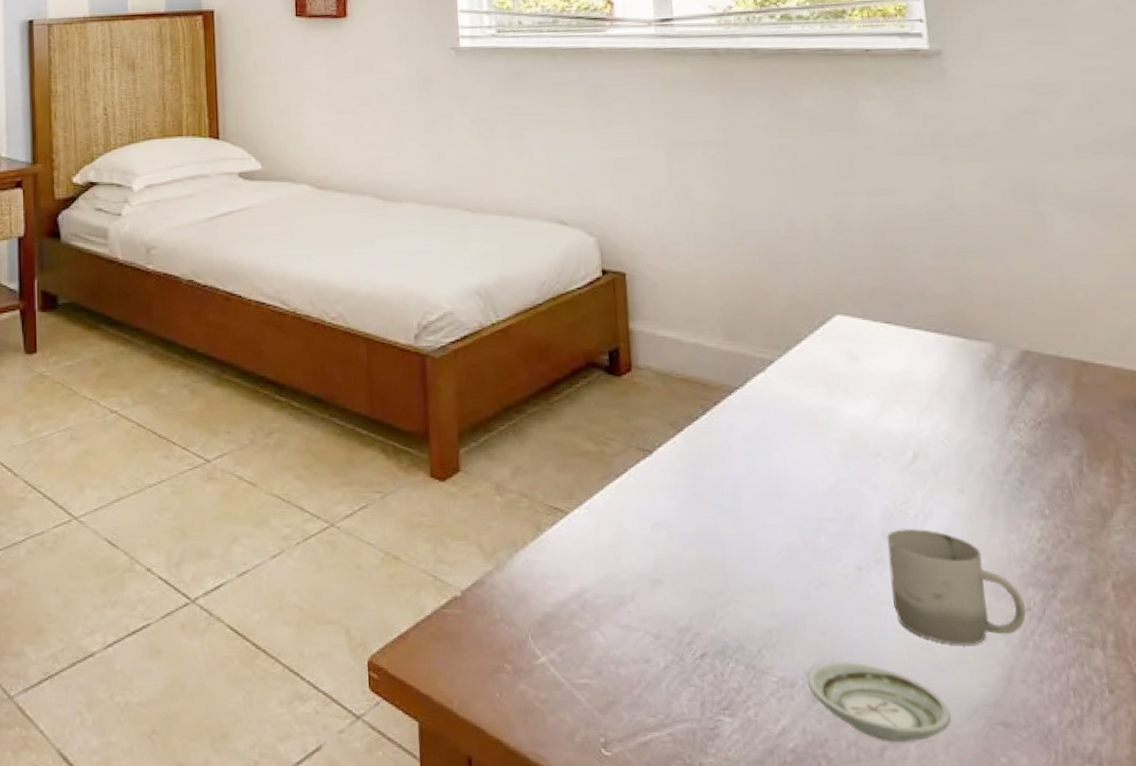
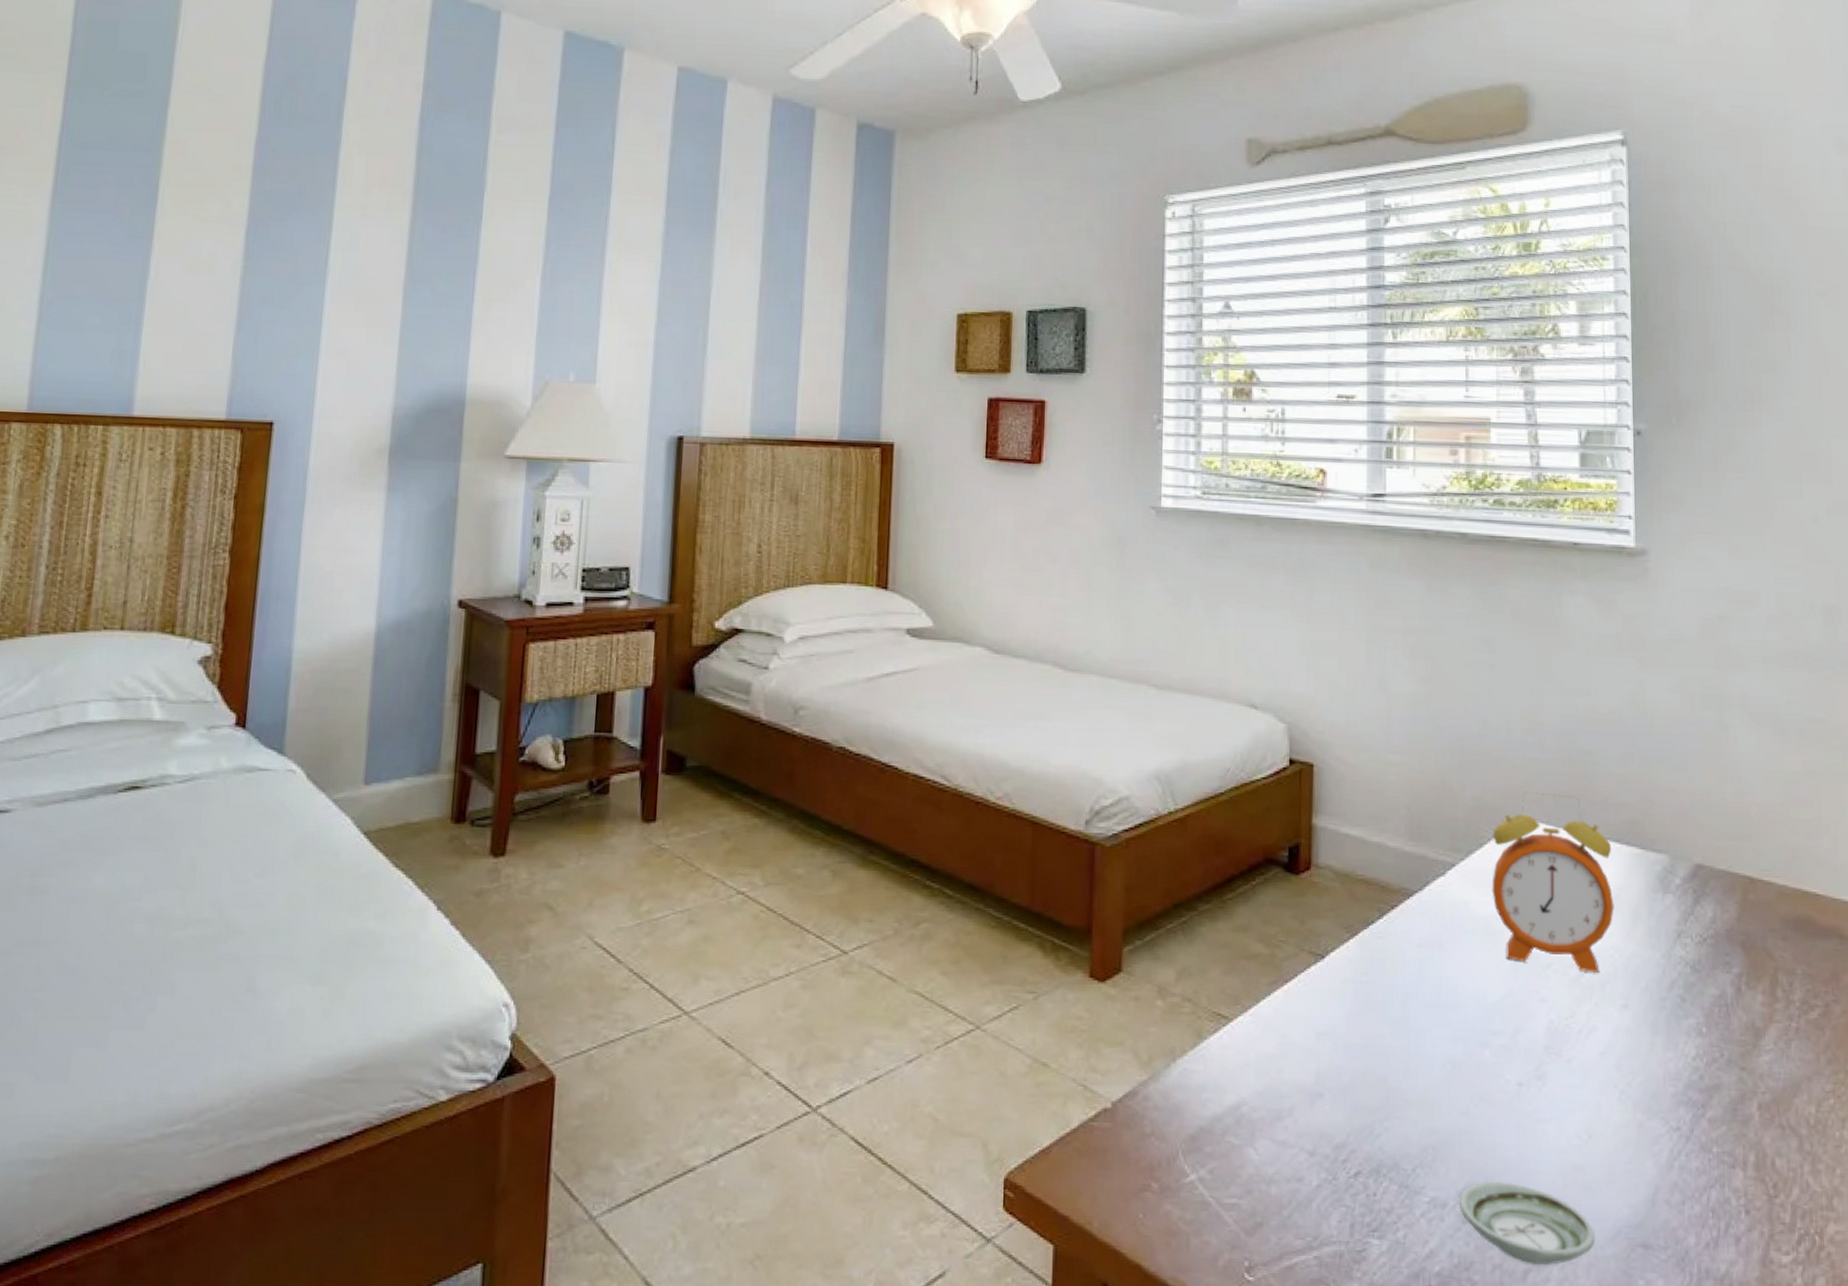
alarm clock: none [809,289,941,459] -> present [1492,792,1614,973]
cup: present [886,528,1027,645] -> none [1549,1043,1676,1165]

